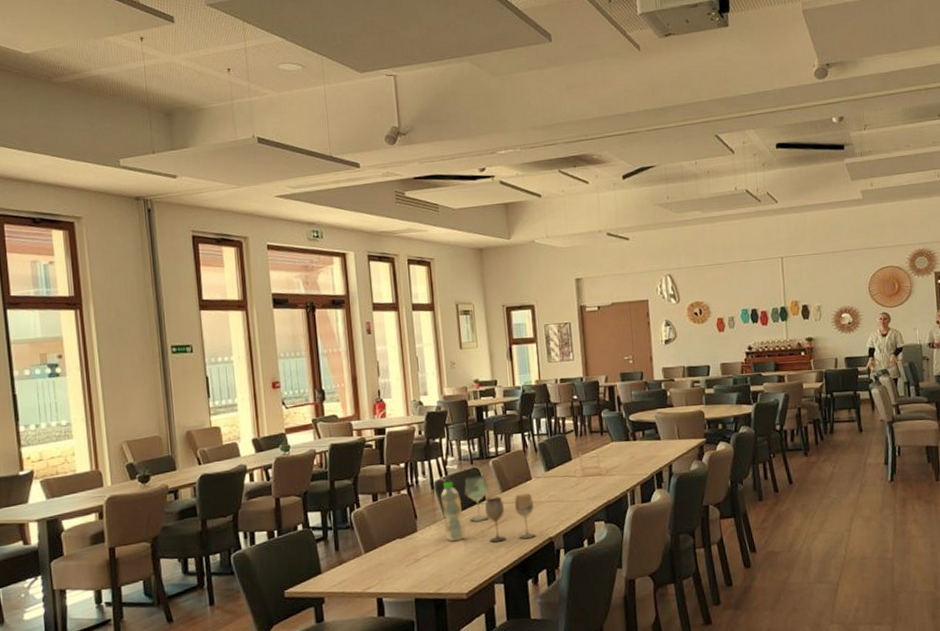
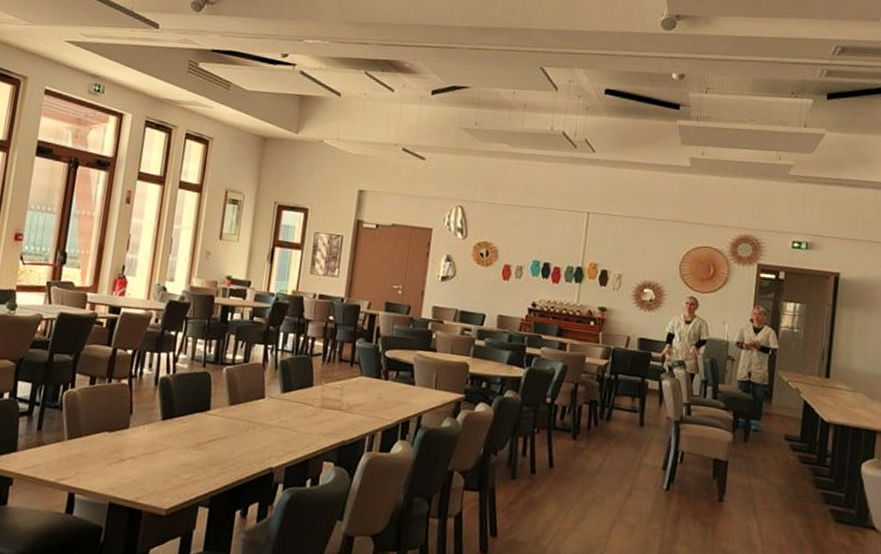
water bottle: present [440,481,466,542] -> none [158,380,184,449]
wine glass: present [463,475,489,522] -> none [188,380,216,433]
wineglass: present [484,493,536,543] -> none [204,408,262,464]

